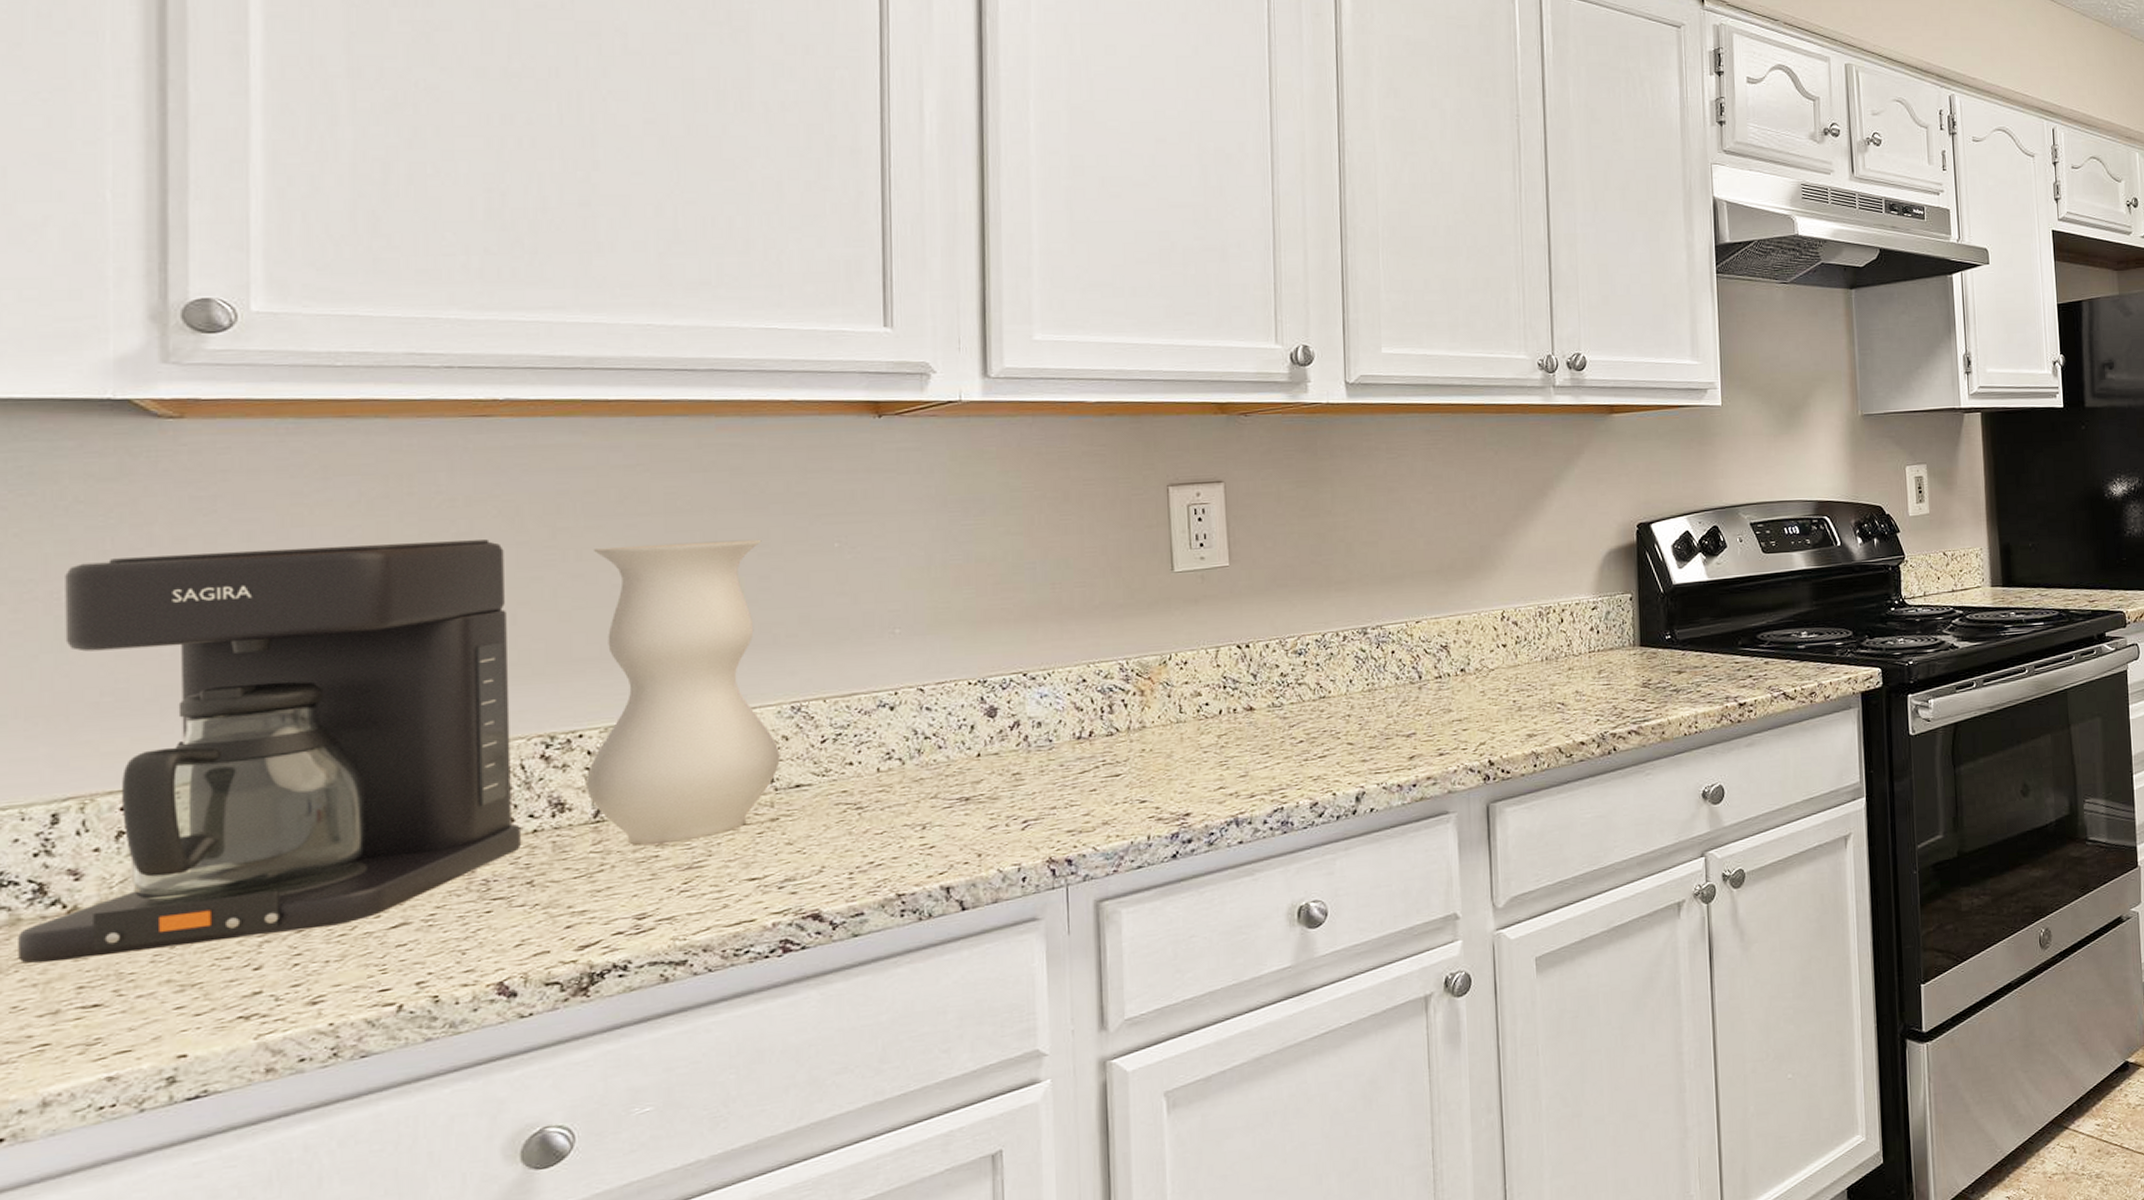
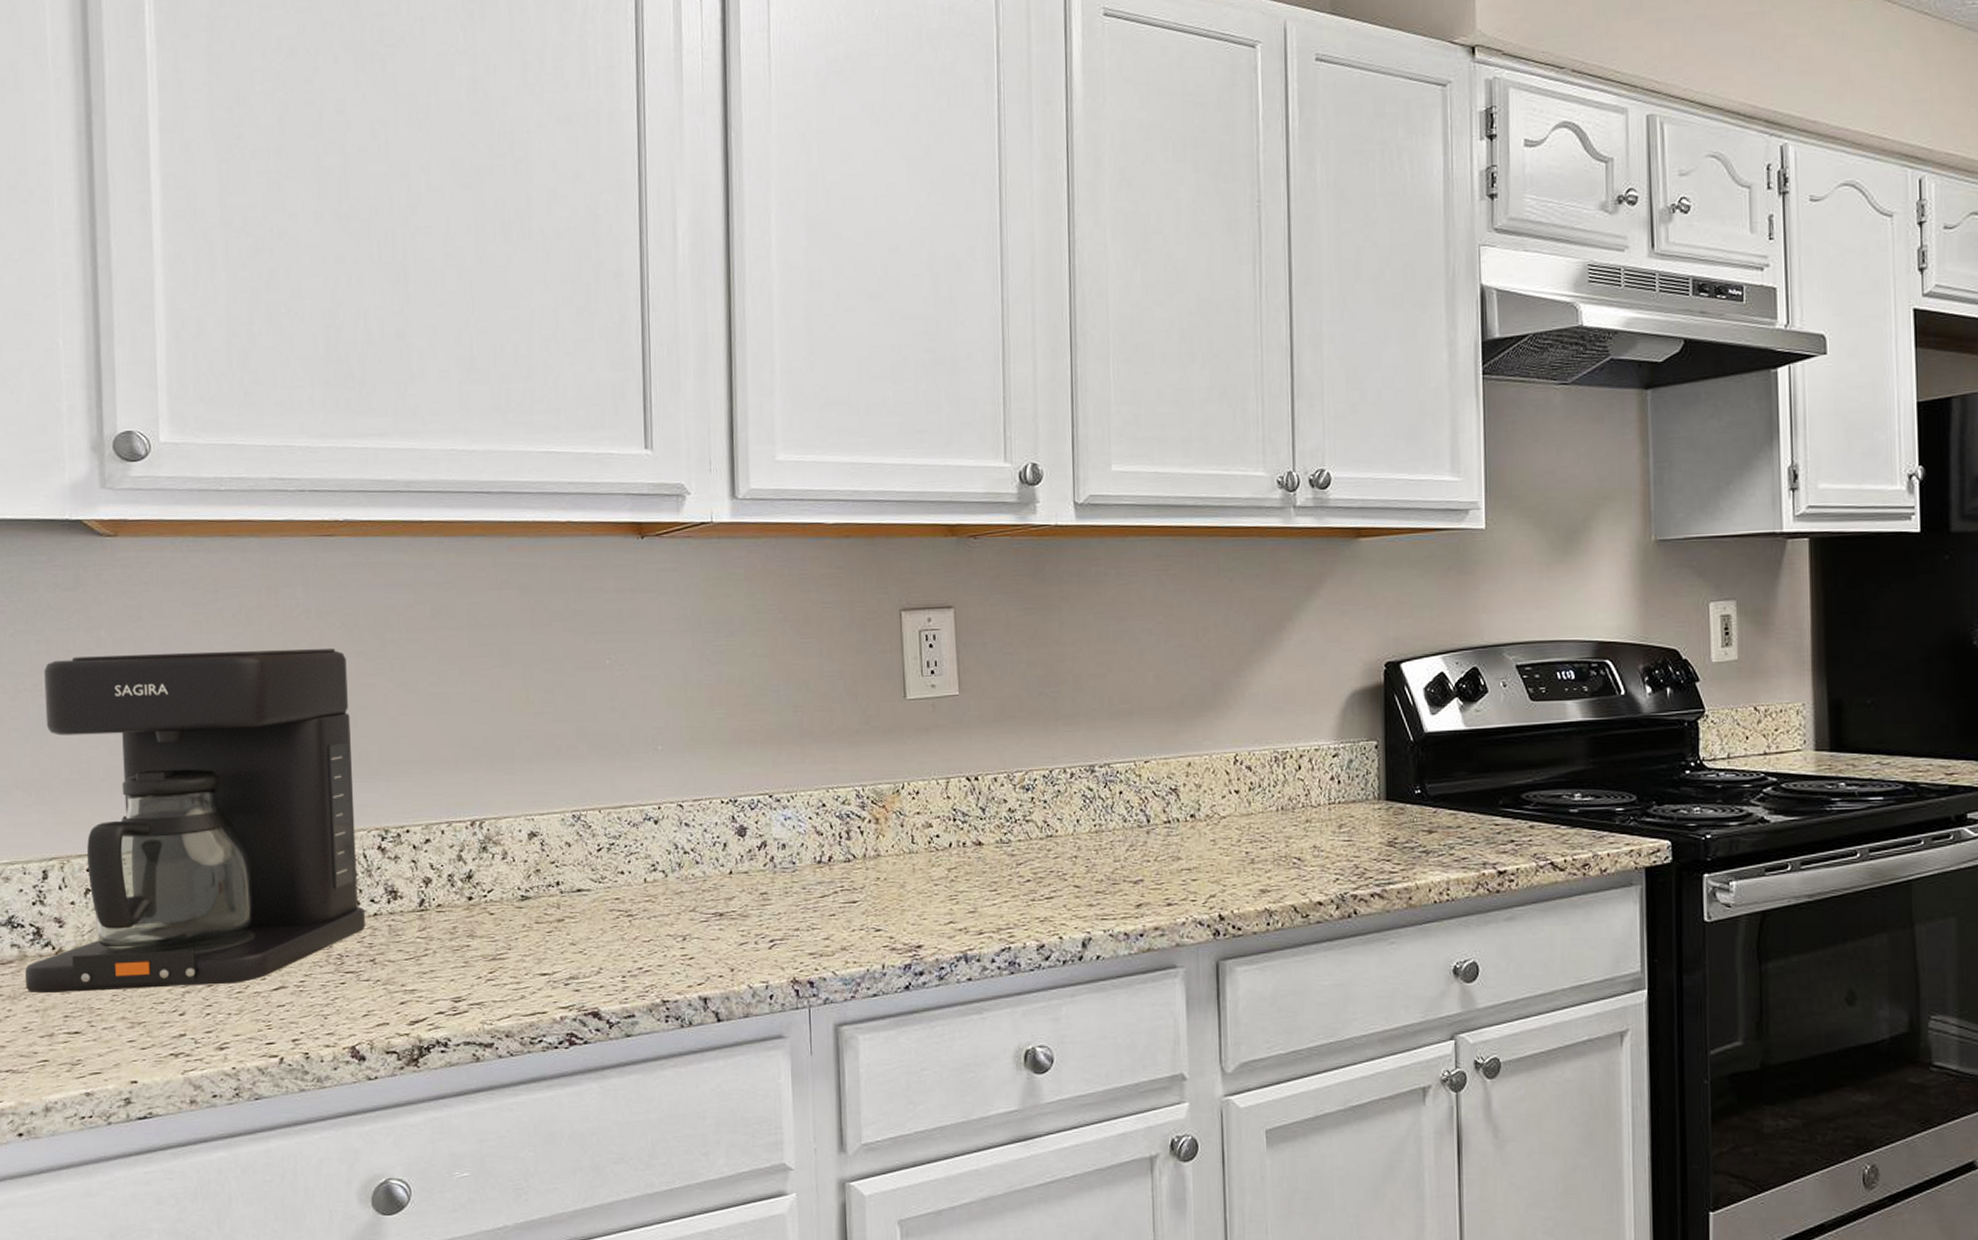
vase: present [586,539,780,845] -> none [413,654,564,935]

